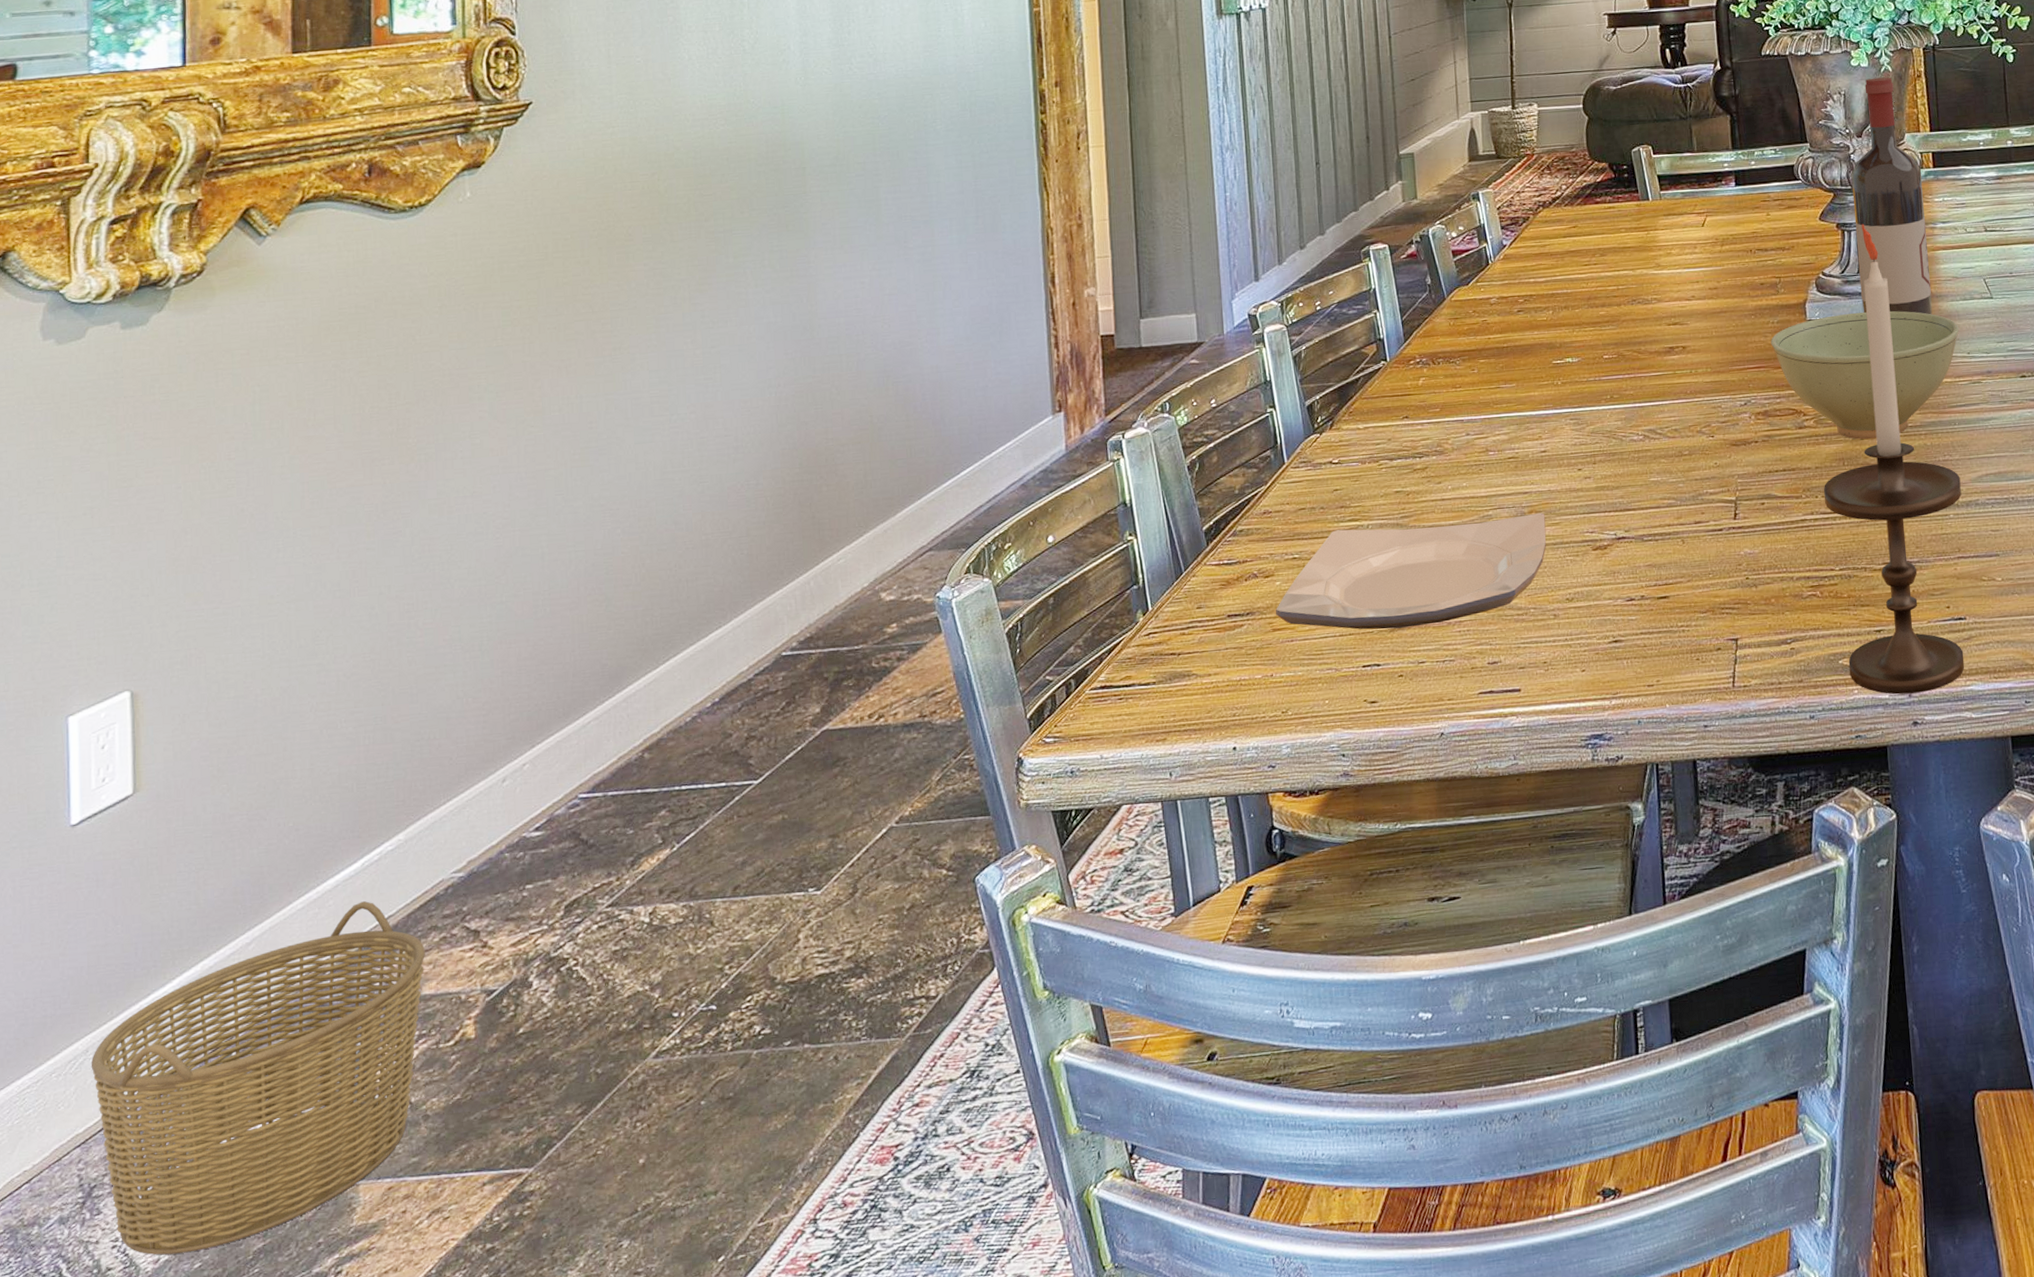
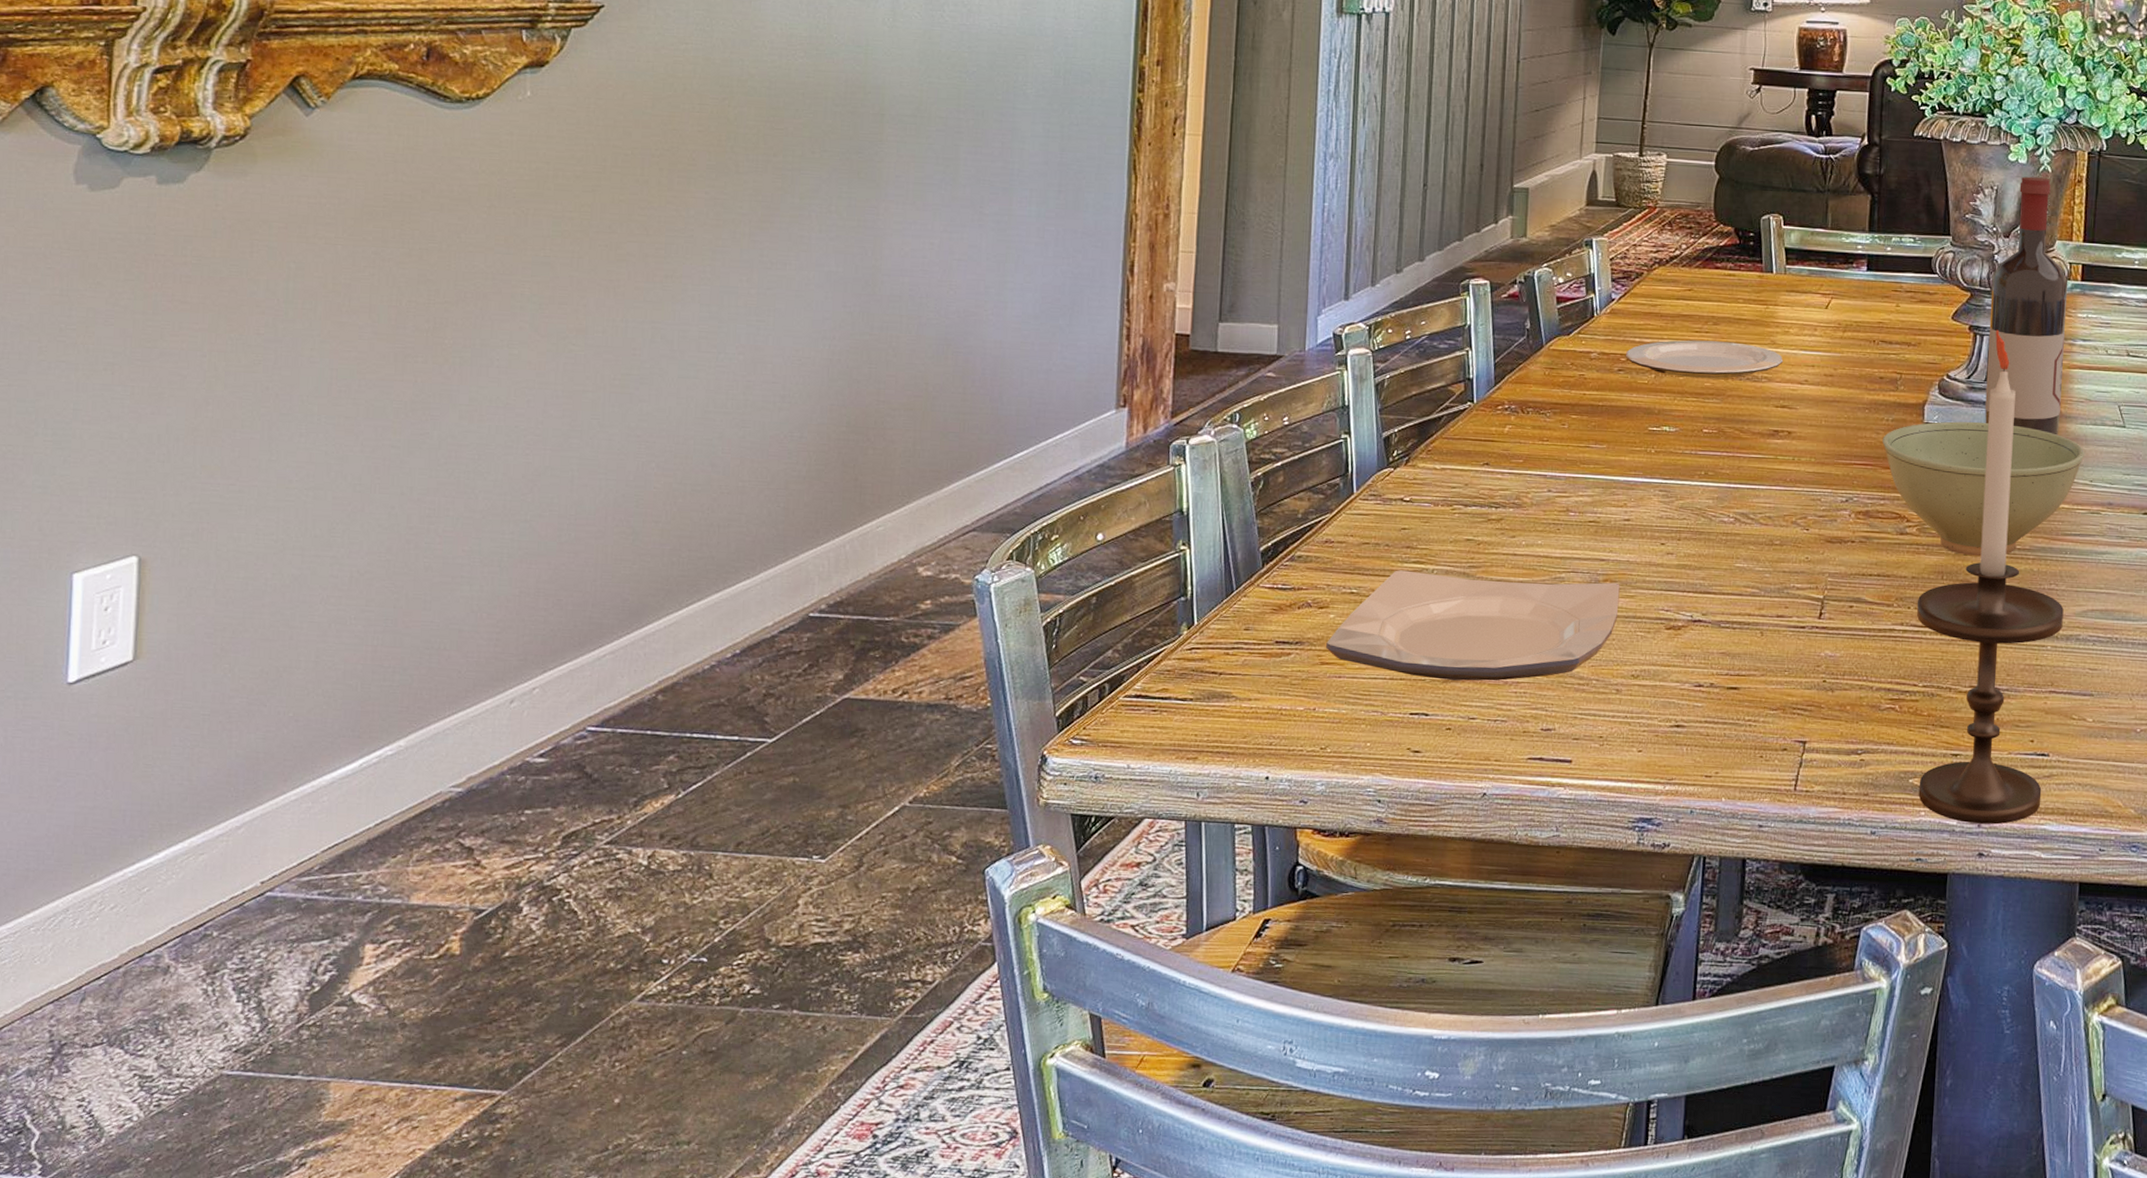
basket: present [90,901,425,1255] -> none [70,802,417,1123]
plate: none [1523,270,1670,310] -> present [1626,340,1784,379]

